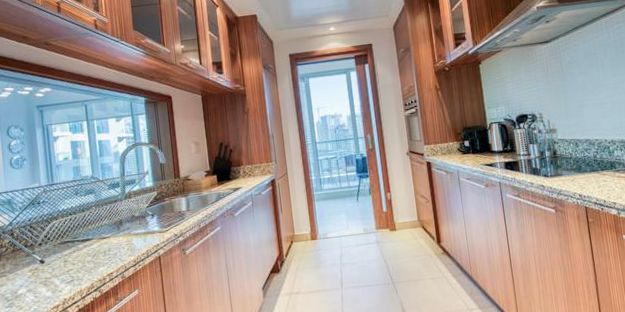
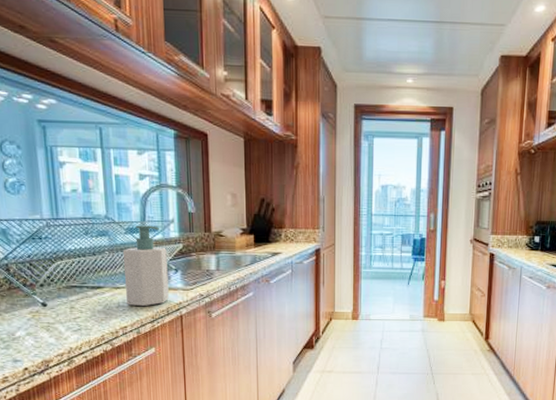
soap bottle: none [106,179,148,253] -> present [122,225,169,307]

